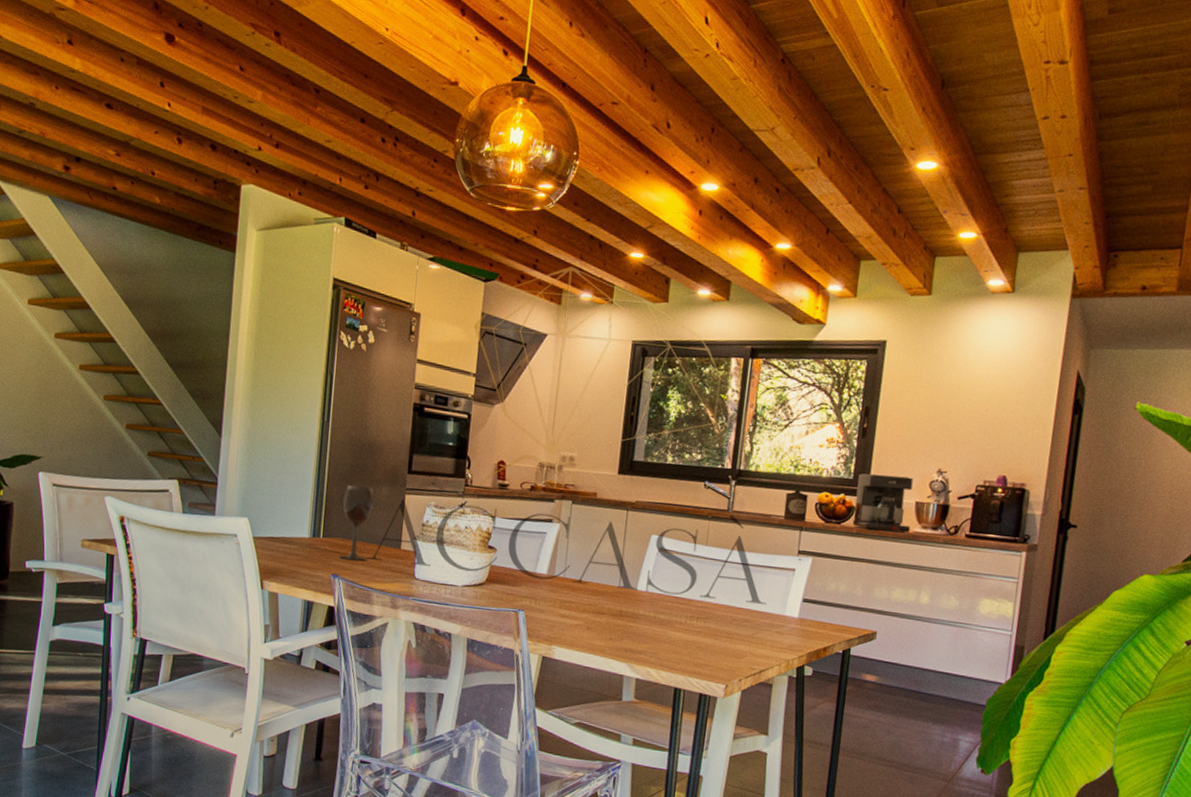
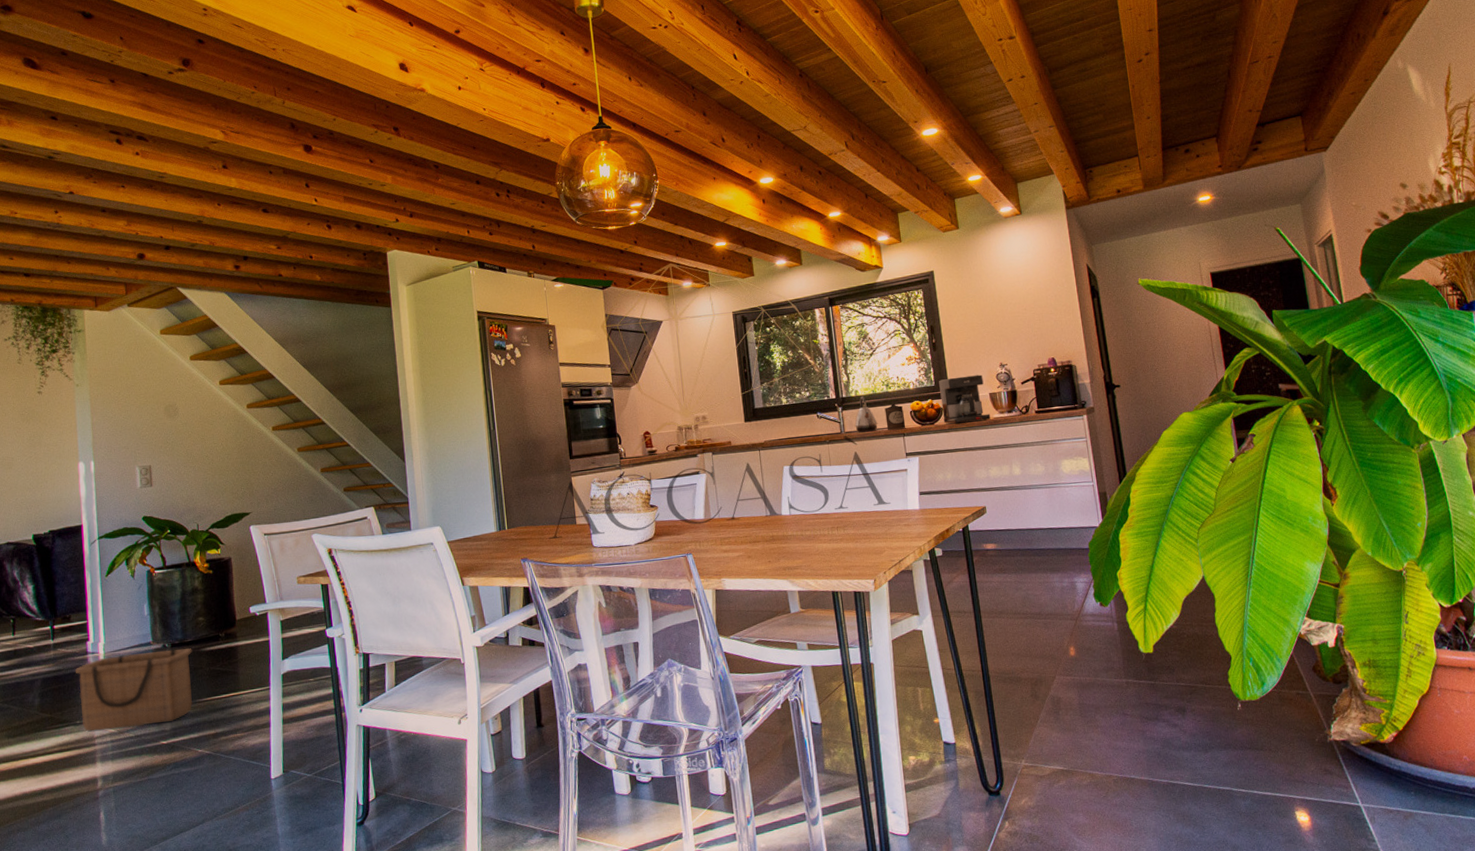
wine glass: present [339,485,374,561] -> none [519,477,550,544]
kettle: none [746,472,774,517] -> present [855,395,878,433]

